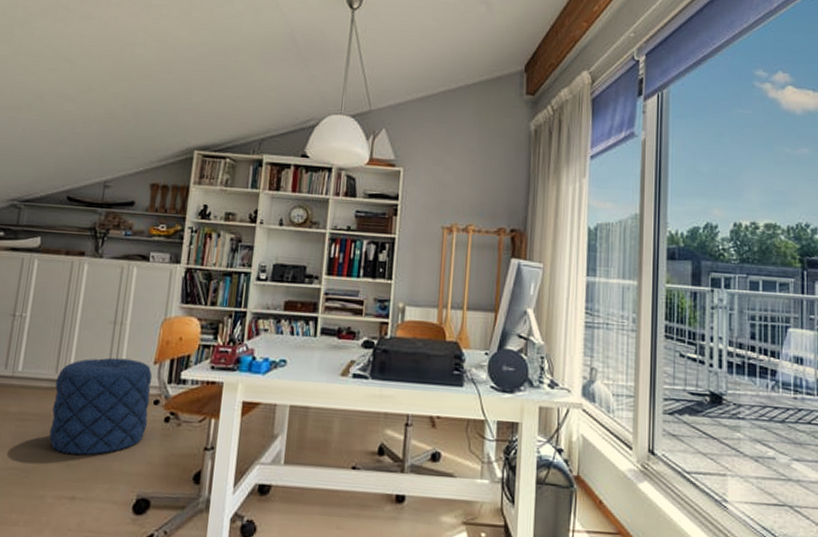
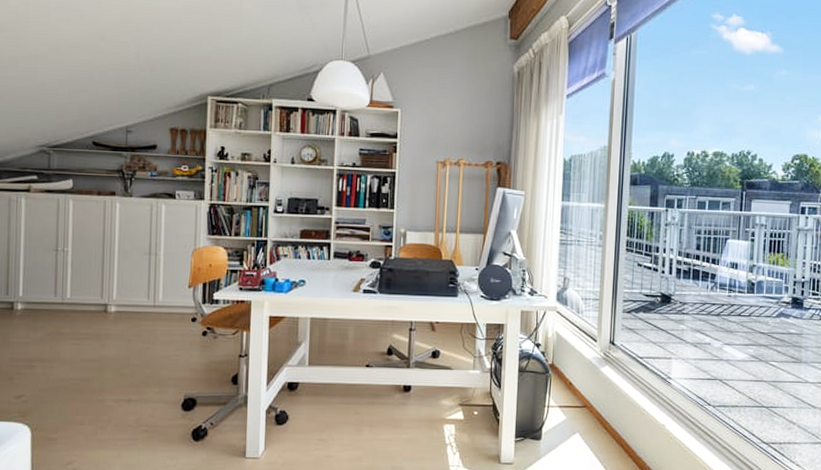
pouf: present [49,357,153,455] -> none [102,283,188,366]

